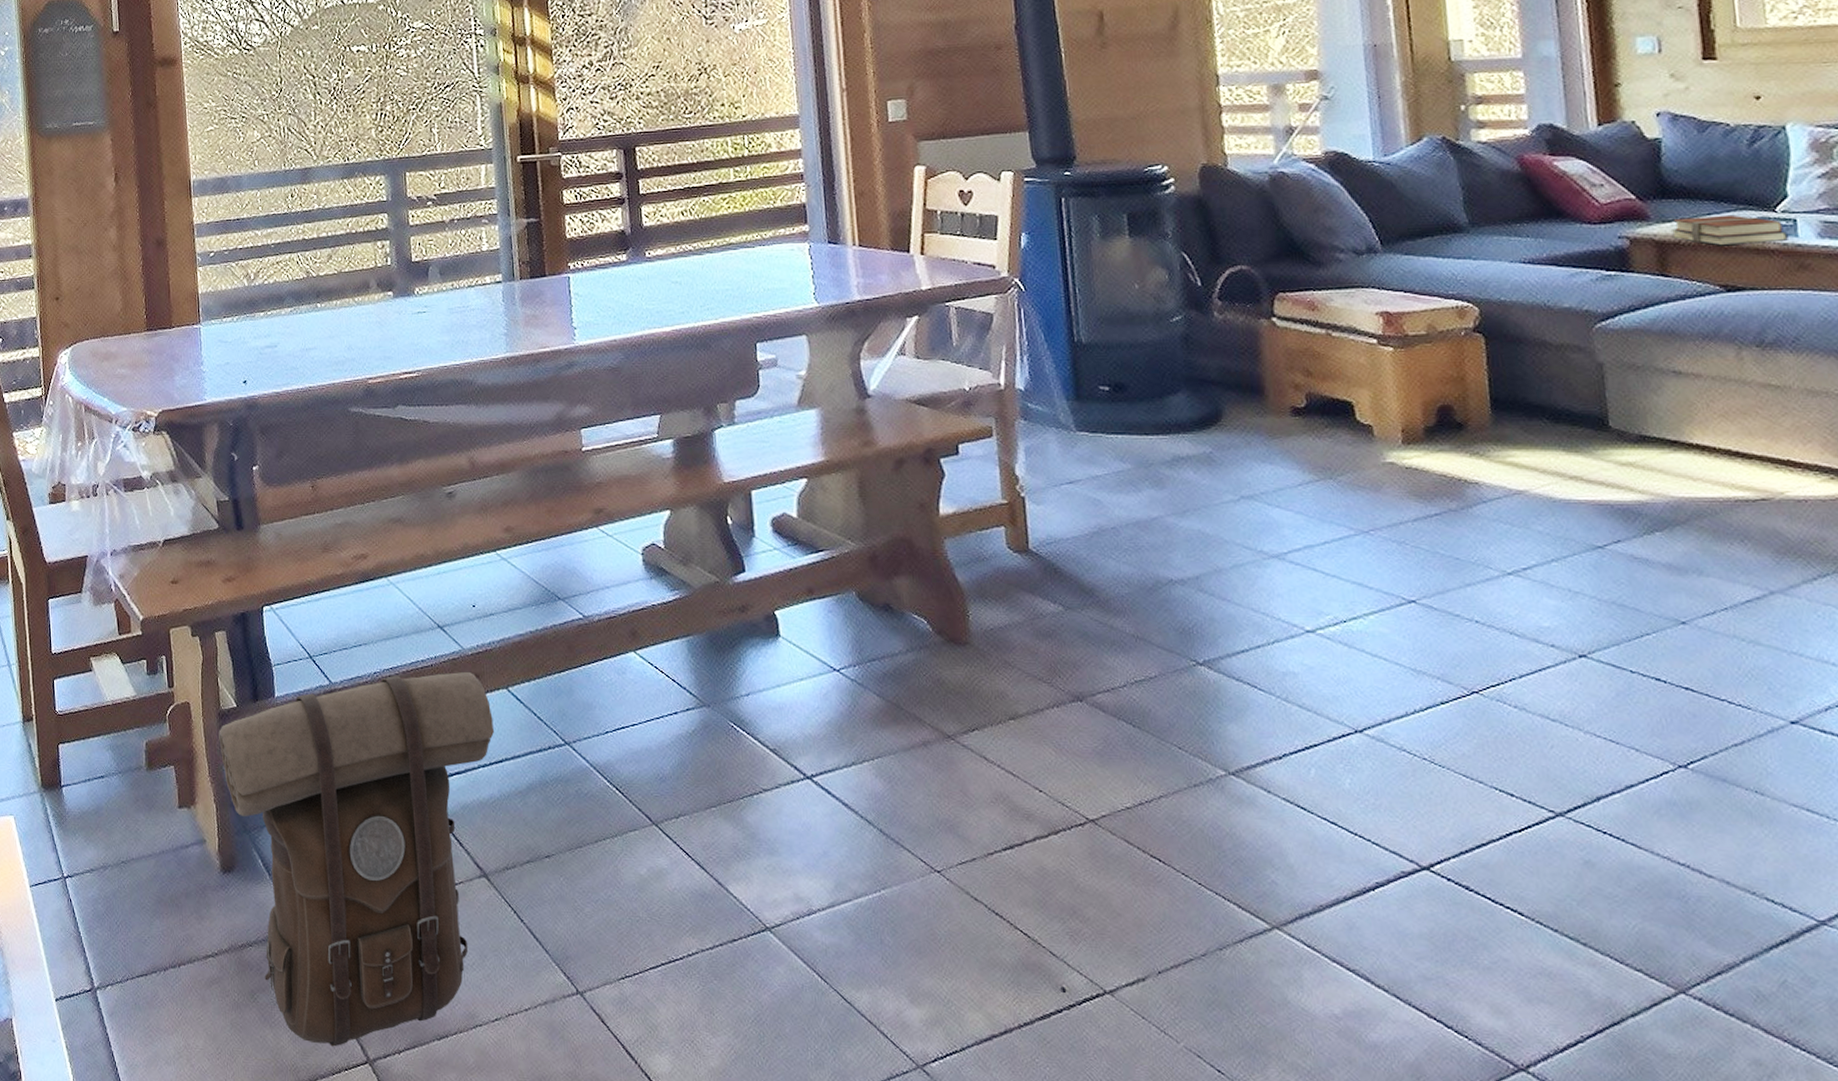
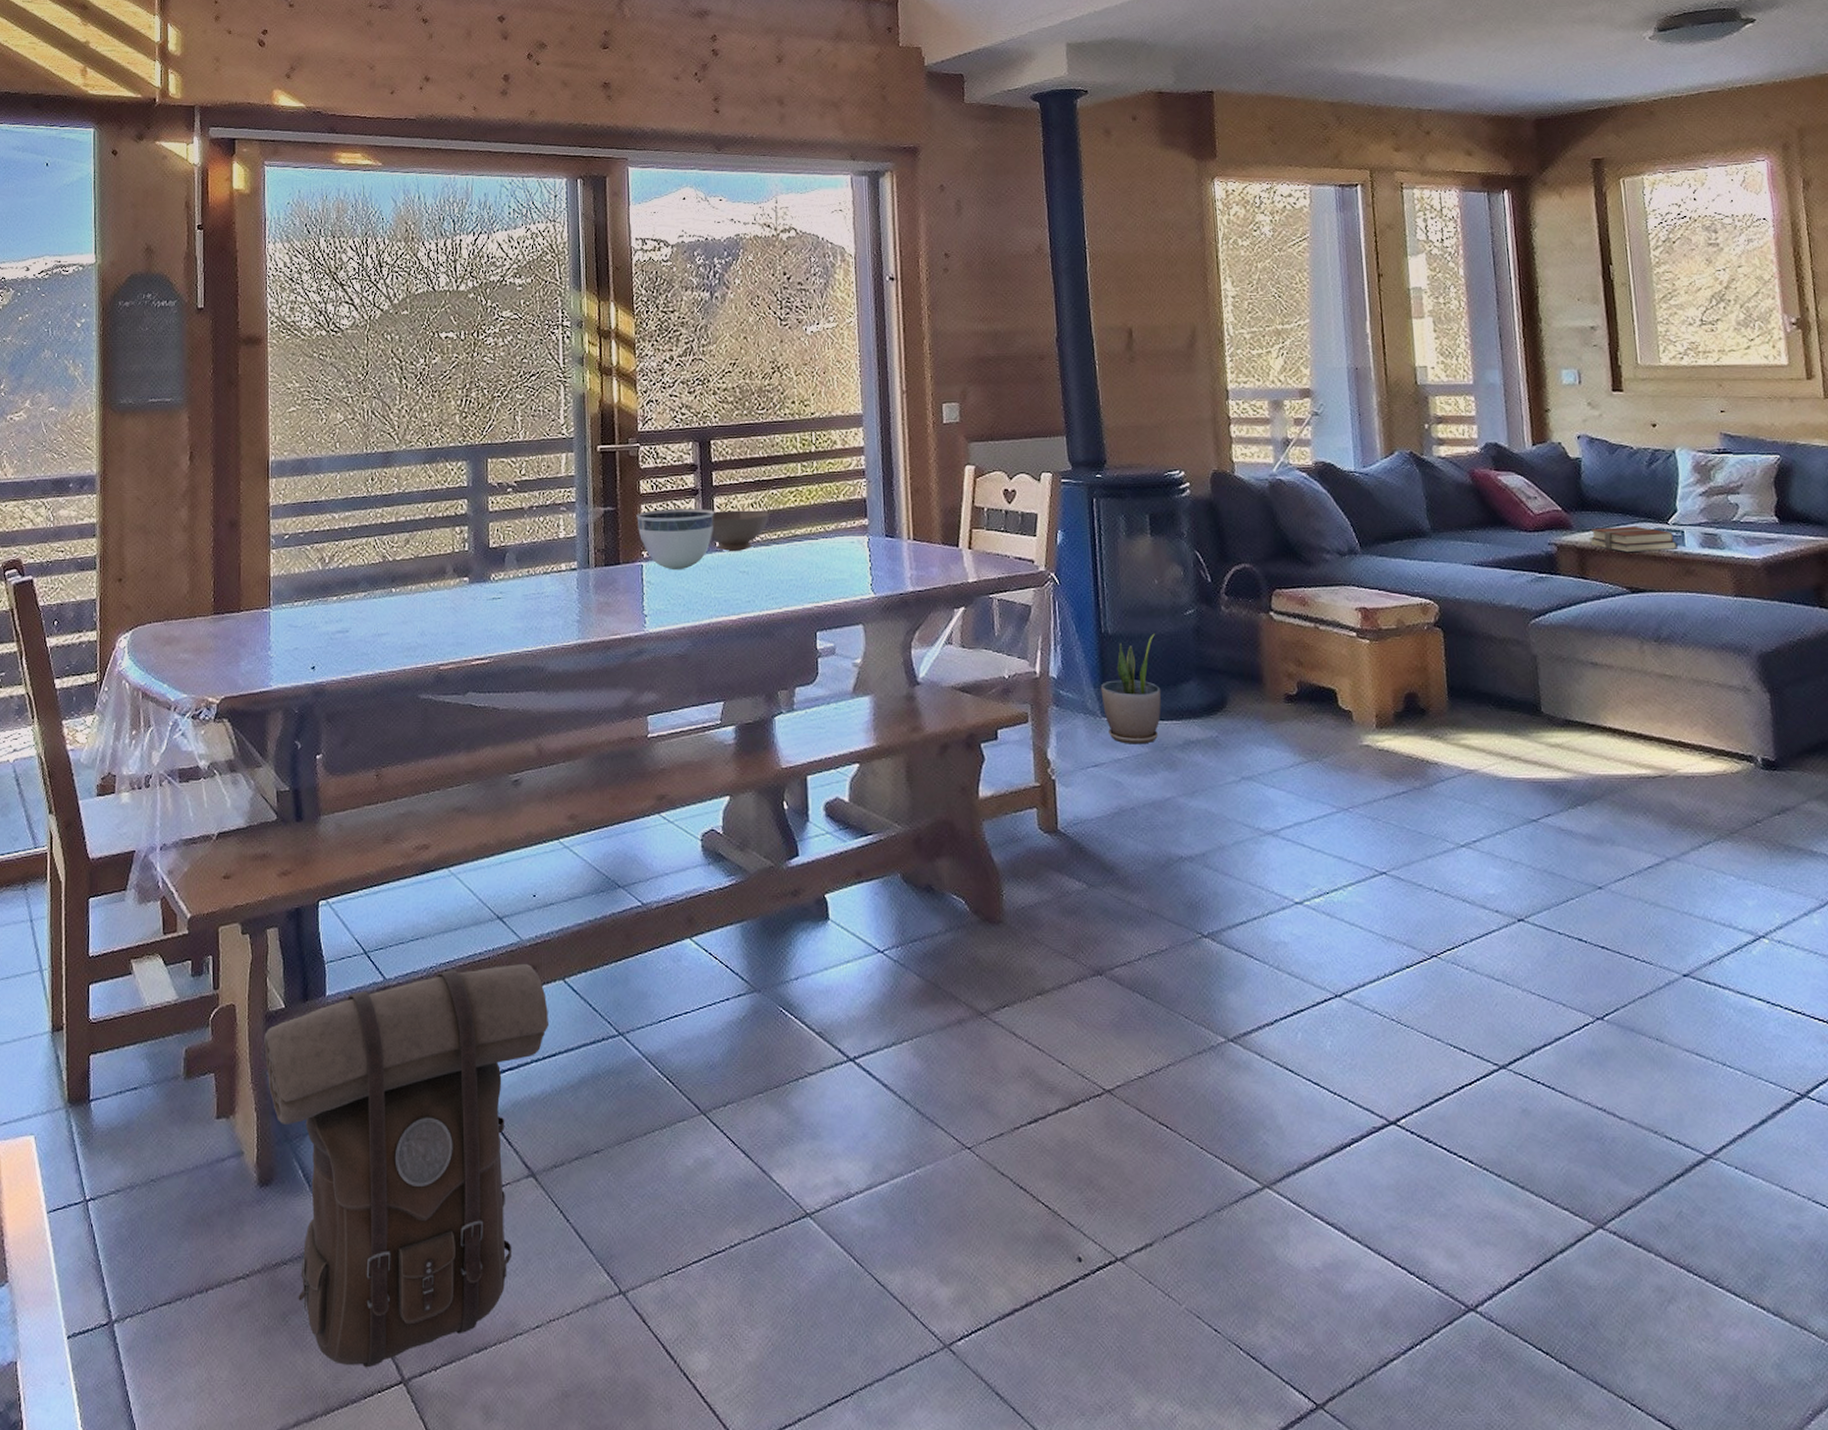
bowl: none [561,217,644,282] -> present [636,508,715,571]
bowl: none [640,218,701,261] -> present [711,510,769,551]
potted plant: none [1074,342,1145,460] -> present [1100,633,1162,744]

